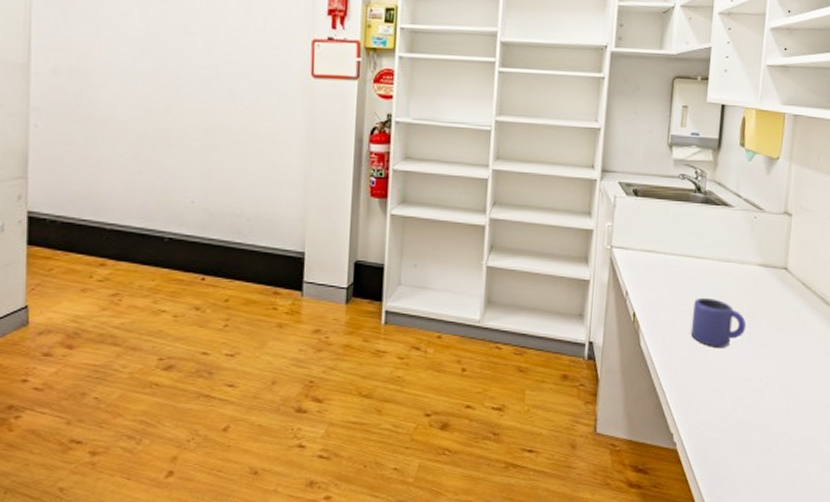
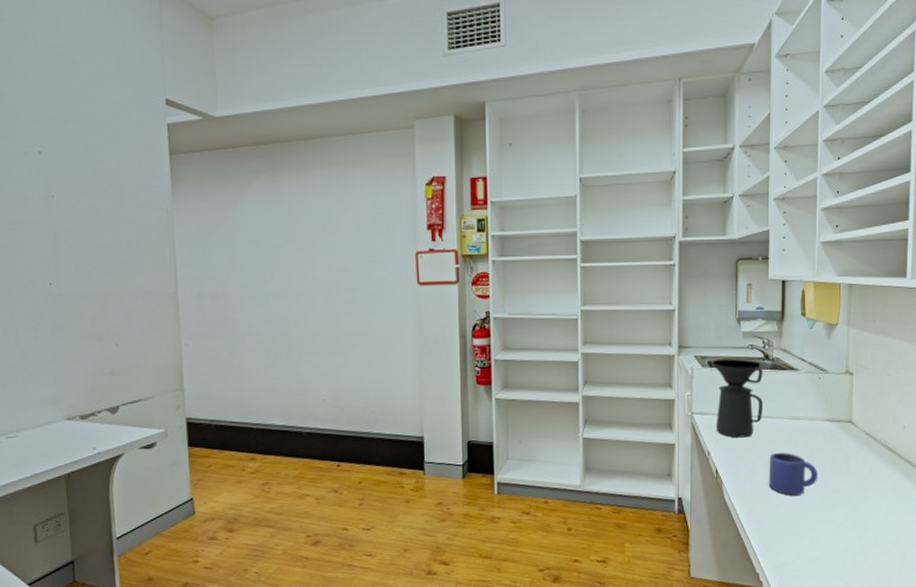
coffee maker: none [636,188,694,278] -> present [712,359,764,438]

